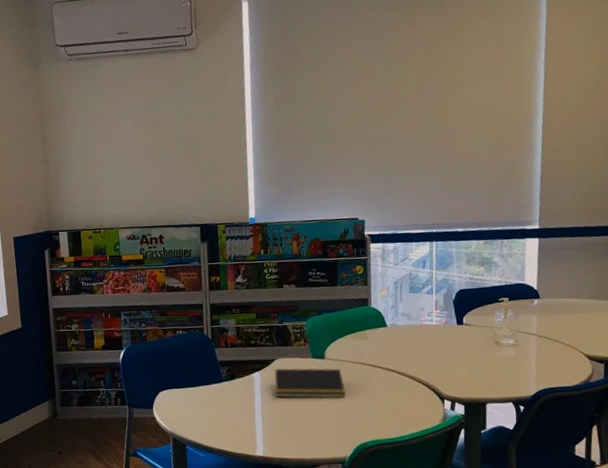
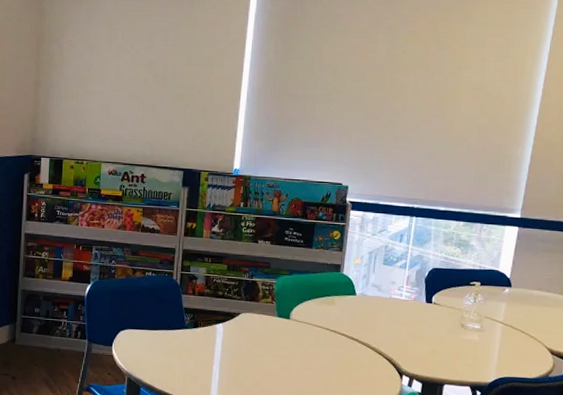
notepad: present [274,368,346,399] -> none [236,323,306,360]

